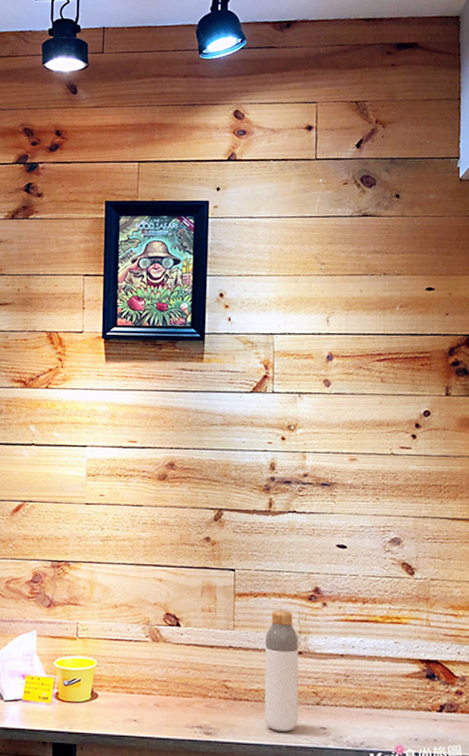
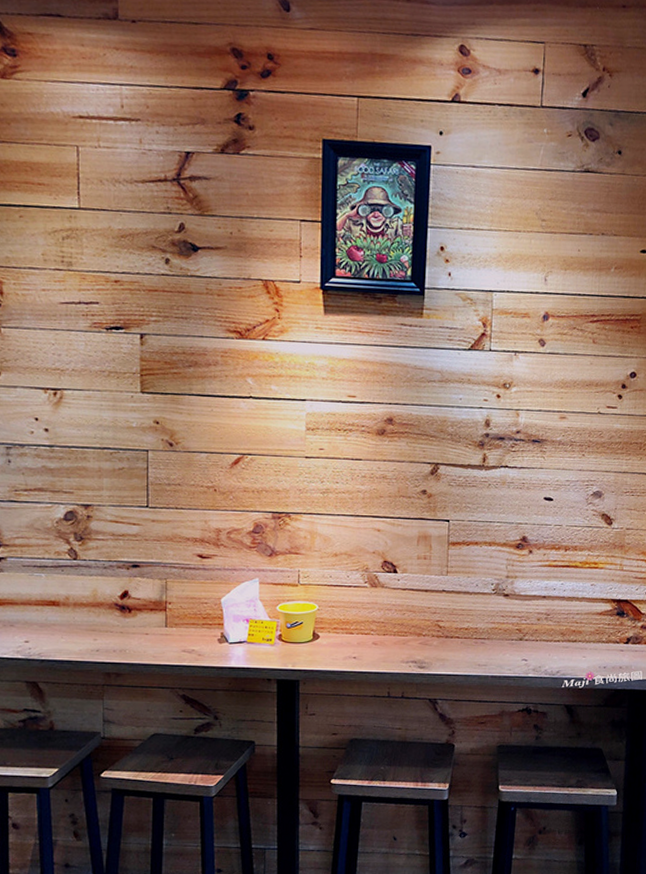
bottle: present [264,610,299,732] -> none [472,557,507,664]

